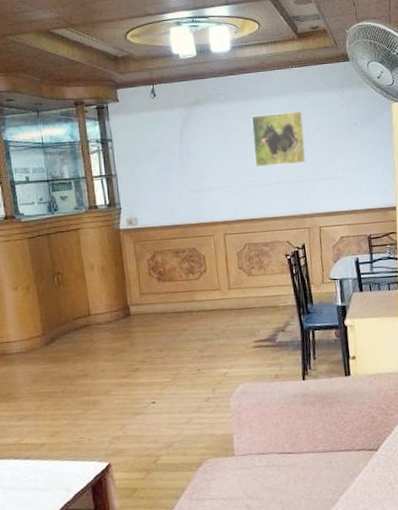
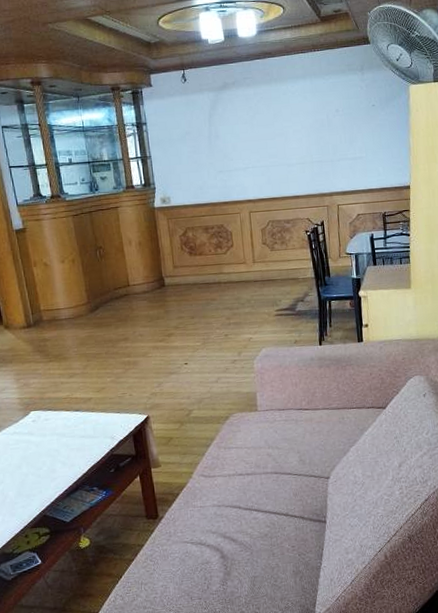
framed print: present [251,111,306,167] -> none [275,93,326,148]

